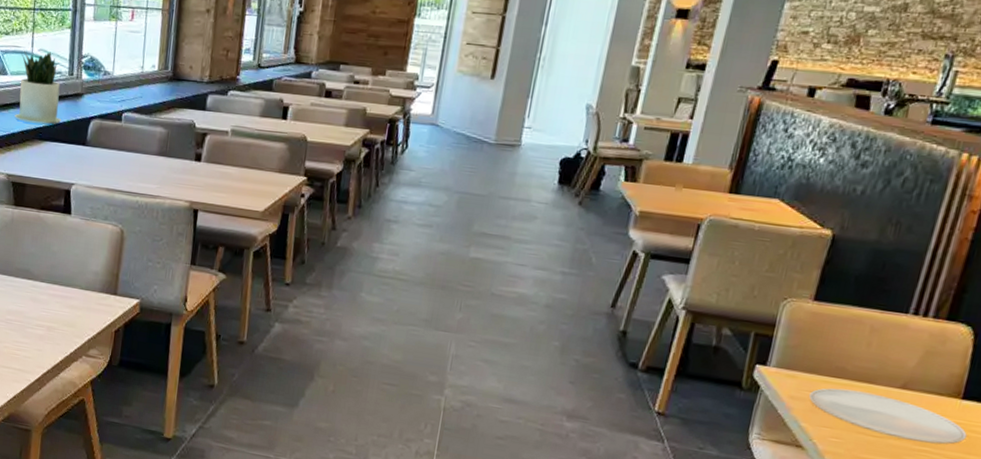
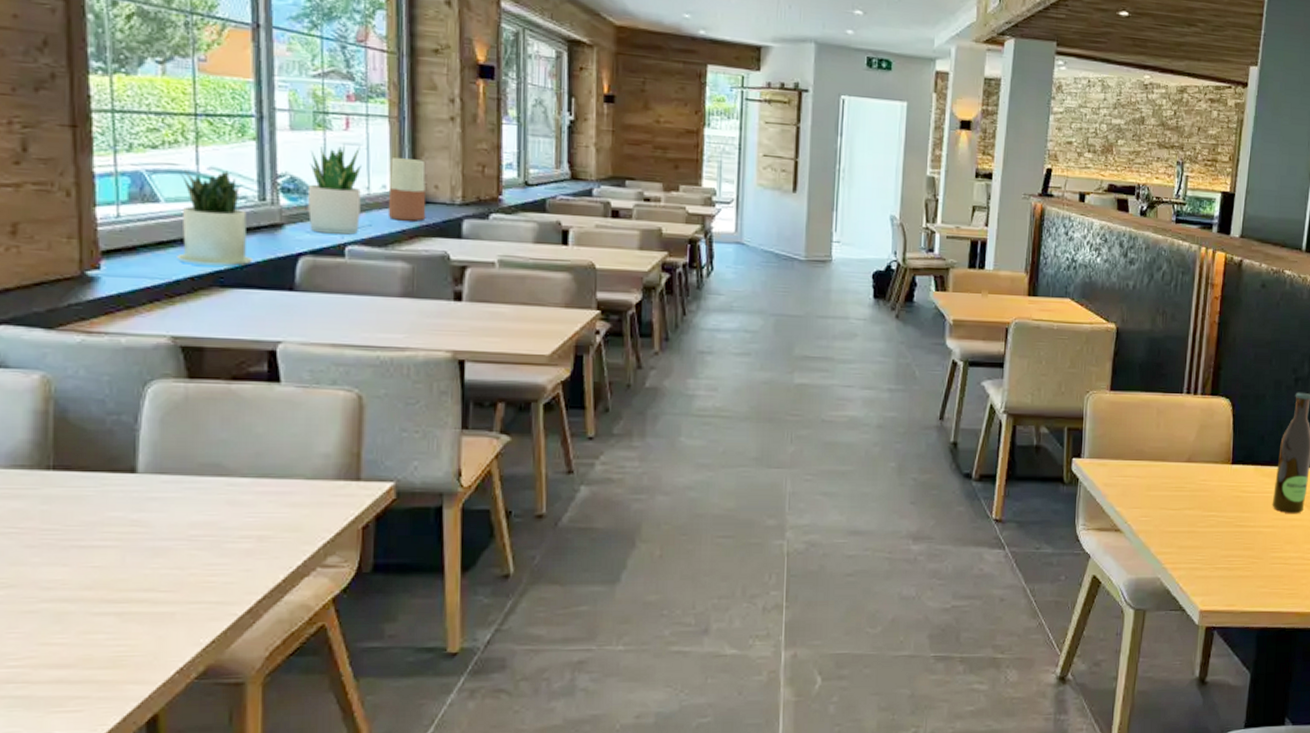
planter: none [100,31,140,104] -> present [308,143,362,235]
vase: none [154,43,185,96] -> present [387,158,426,222]
plate: present [808,388,967,445] -> none [1118,470,1240,509]

